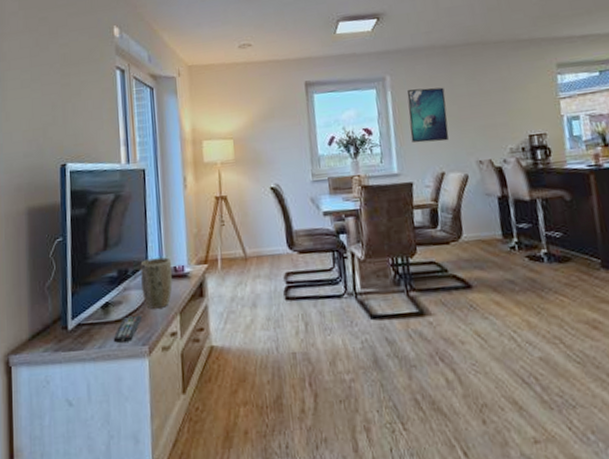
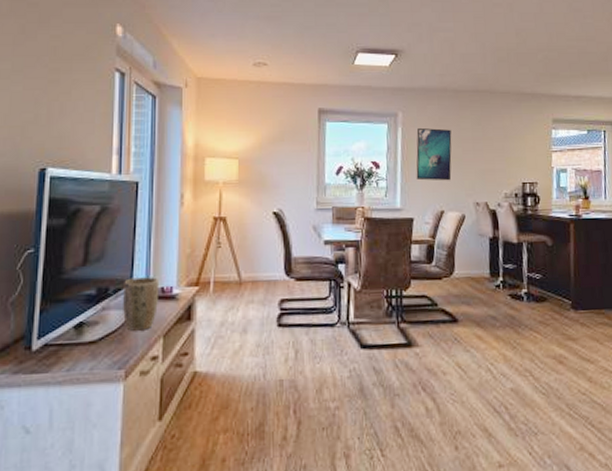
remote control: present [113,315,143,343] -> none [85,337,121,366]

